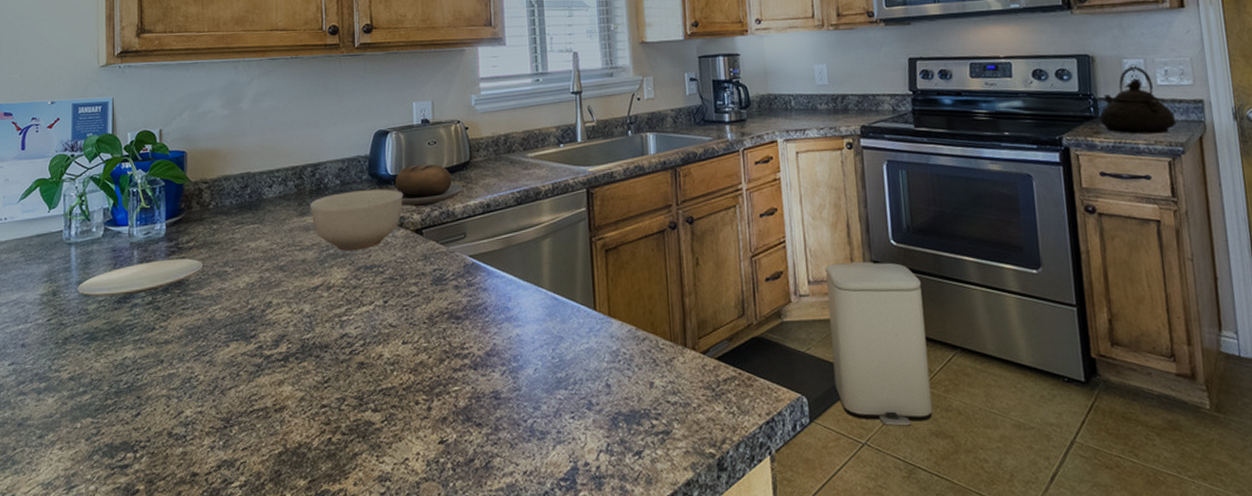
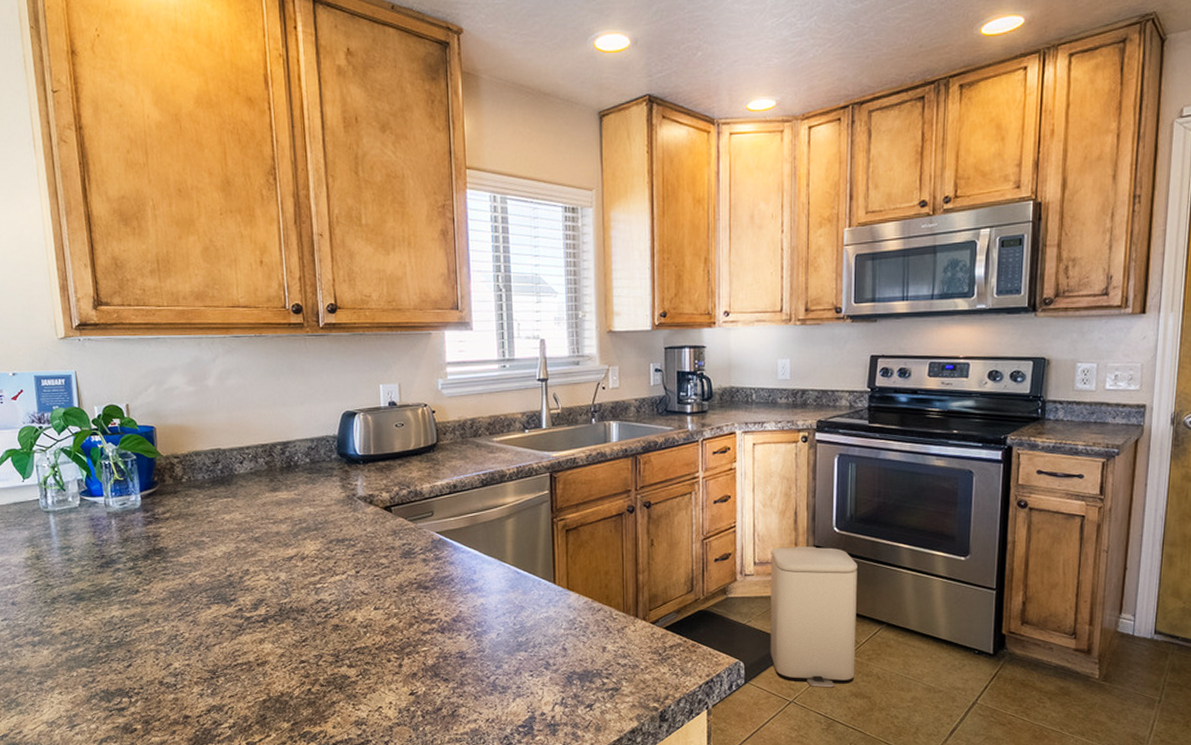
plate: present [77,258,202,297] -> none [59,528,180,562]
bowl: present [309,188,404,251] -> none [280,467,373,525]
bread: present [393,164,464,206] -> none [362,446,431,485]
teakettle: present [1098,66,1176,135] -> none [1044,370,1117,436]

